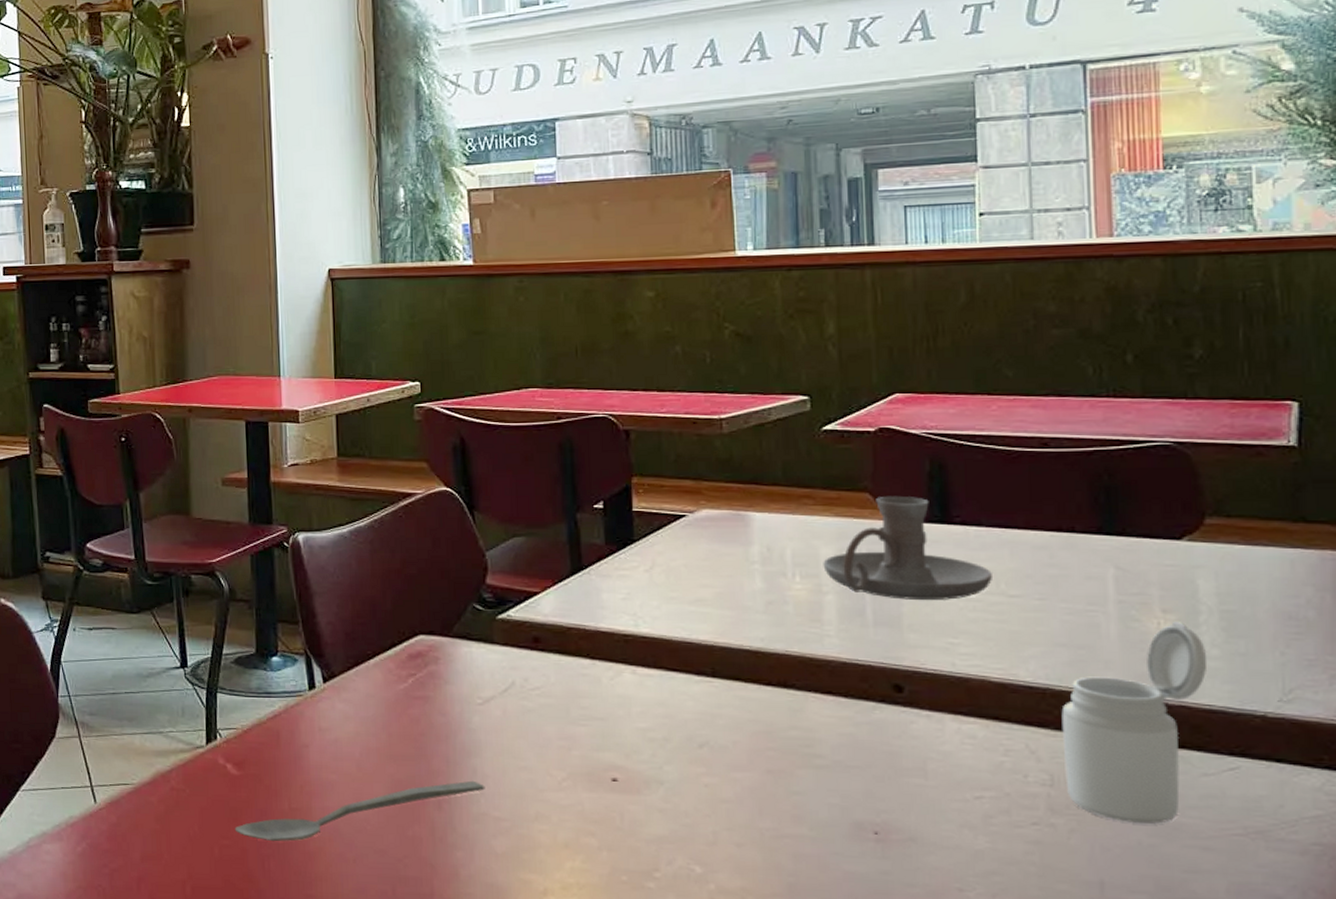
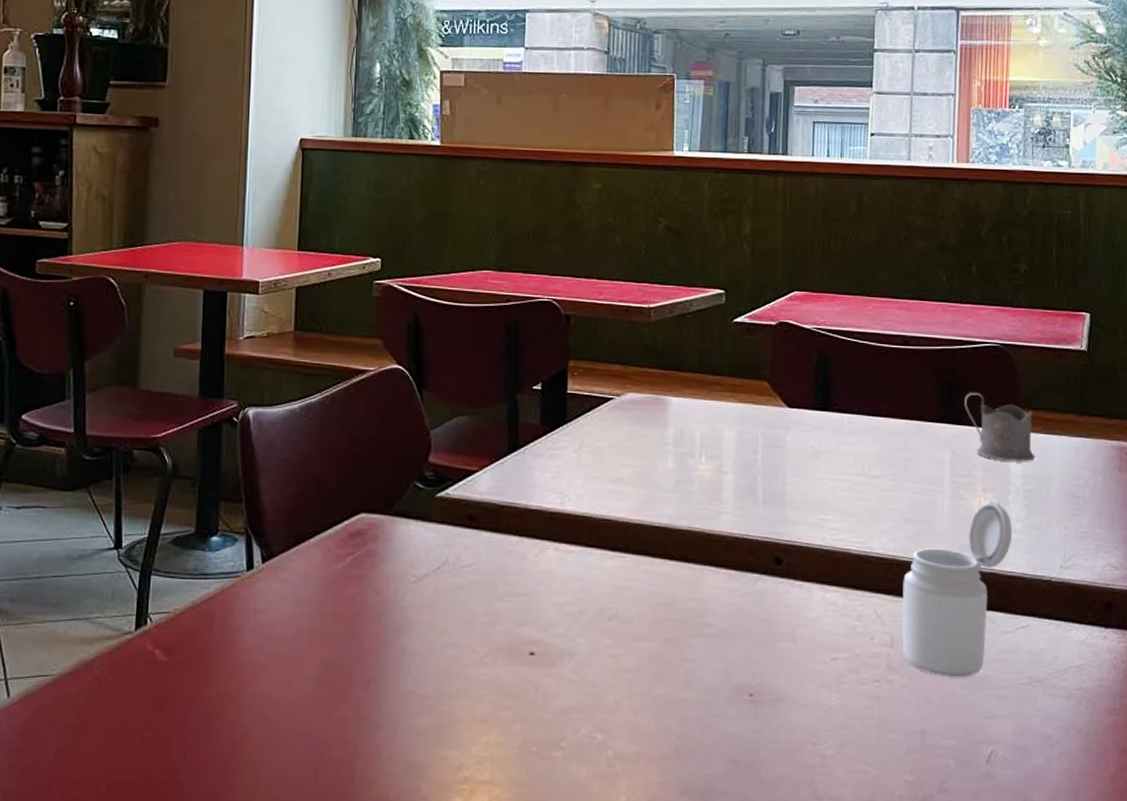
spoon: present [234,780,485,842] -> none [158,659,412,730]
candle holder: present [823,495,992,600] -> none [725,384,859,480]
tea glass holder: none [1128,499,1232,577] -> present [964,393,1035,462]

